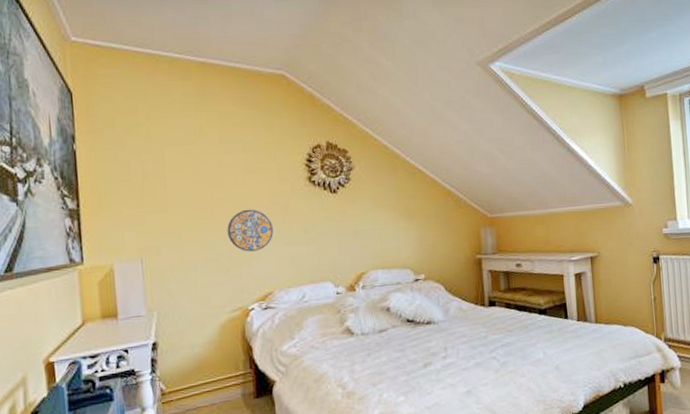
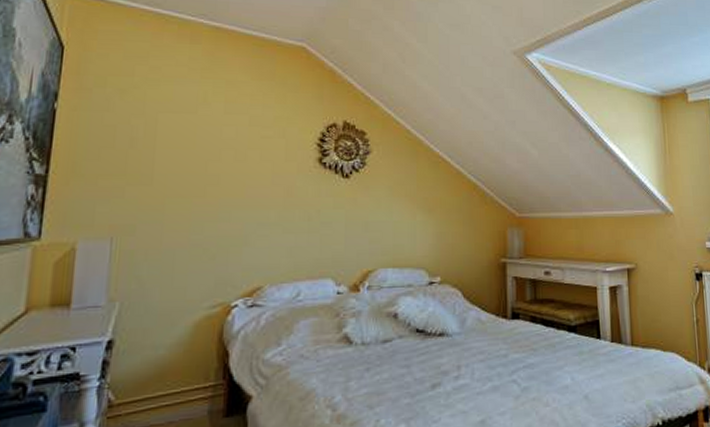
manhole cover: present [227,209,273,252] -> none [218,189,272,238]

